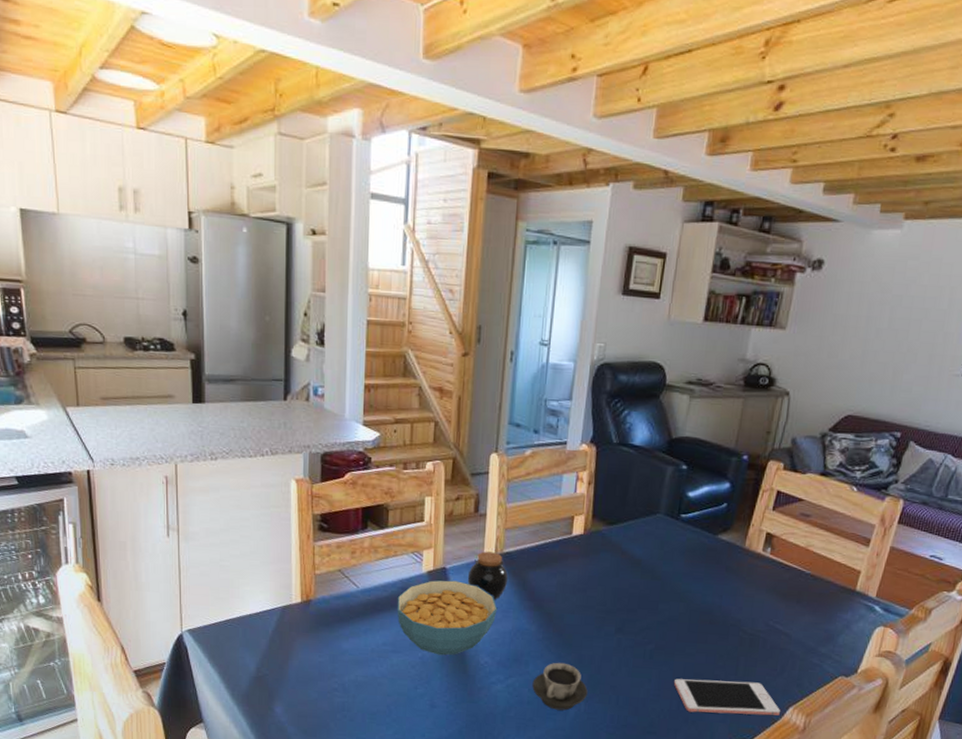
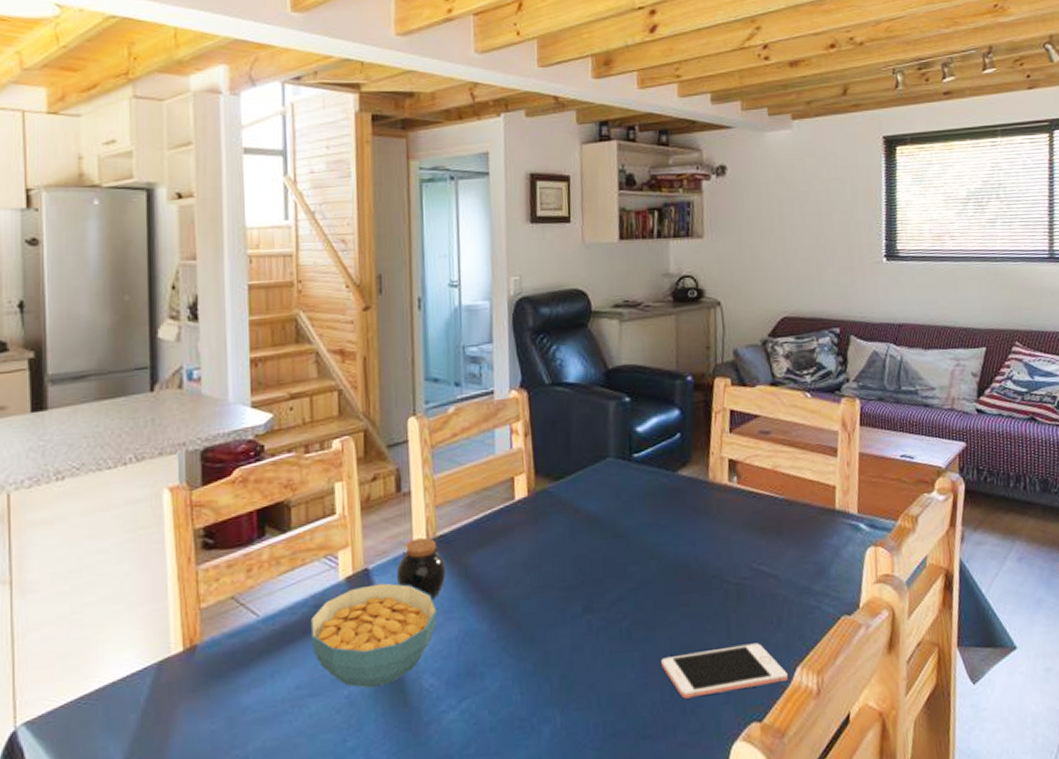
cup: present [532,662,588,711] -> none [492,665,562,732]

